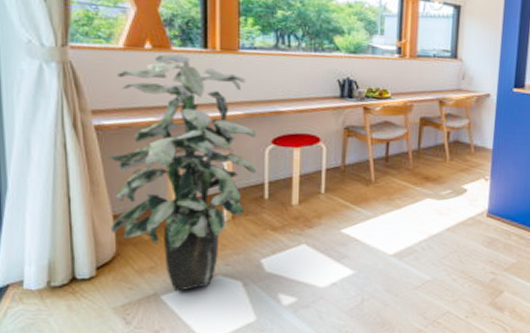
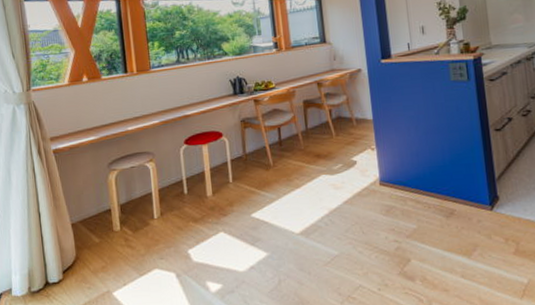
indoor plant: present [108,54,257,291] -> none [64,82,176,287]

